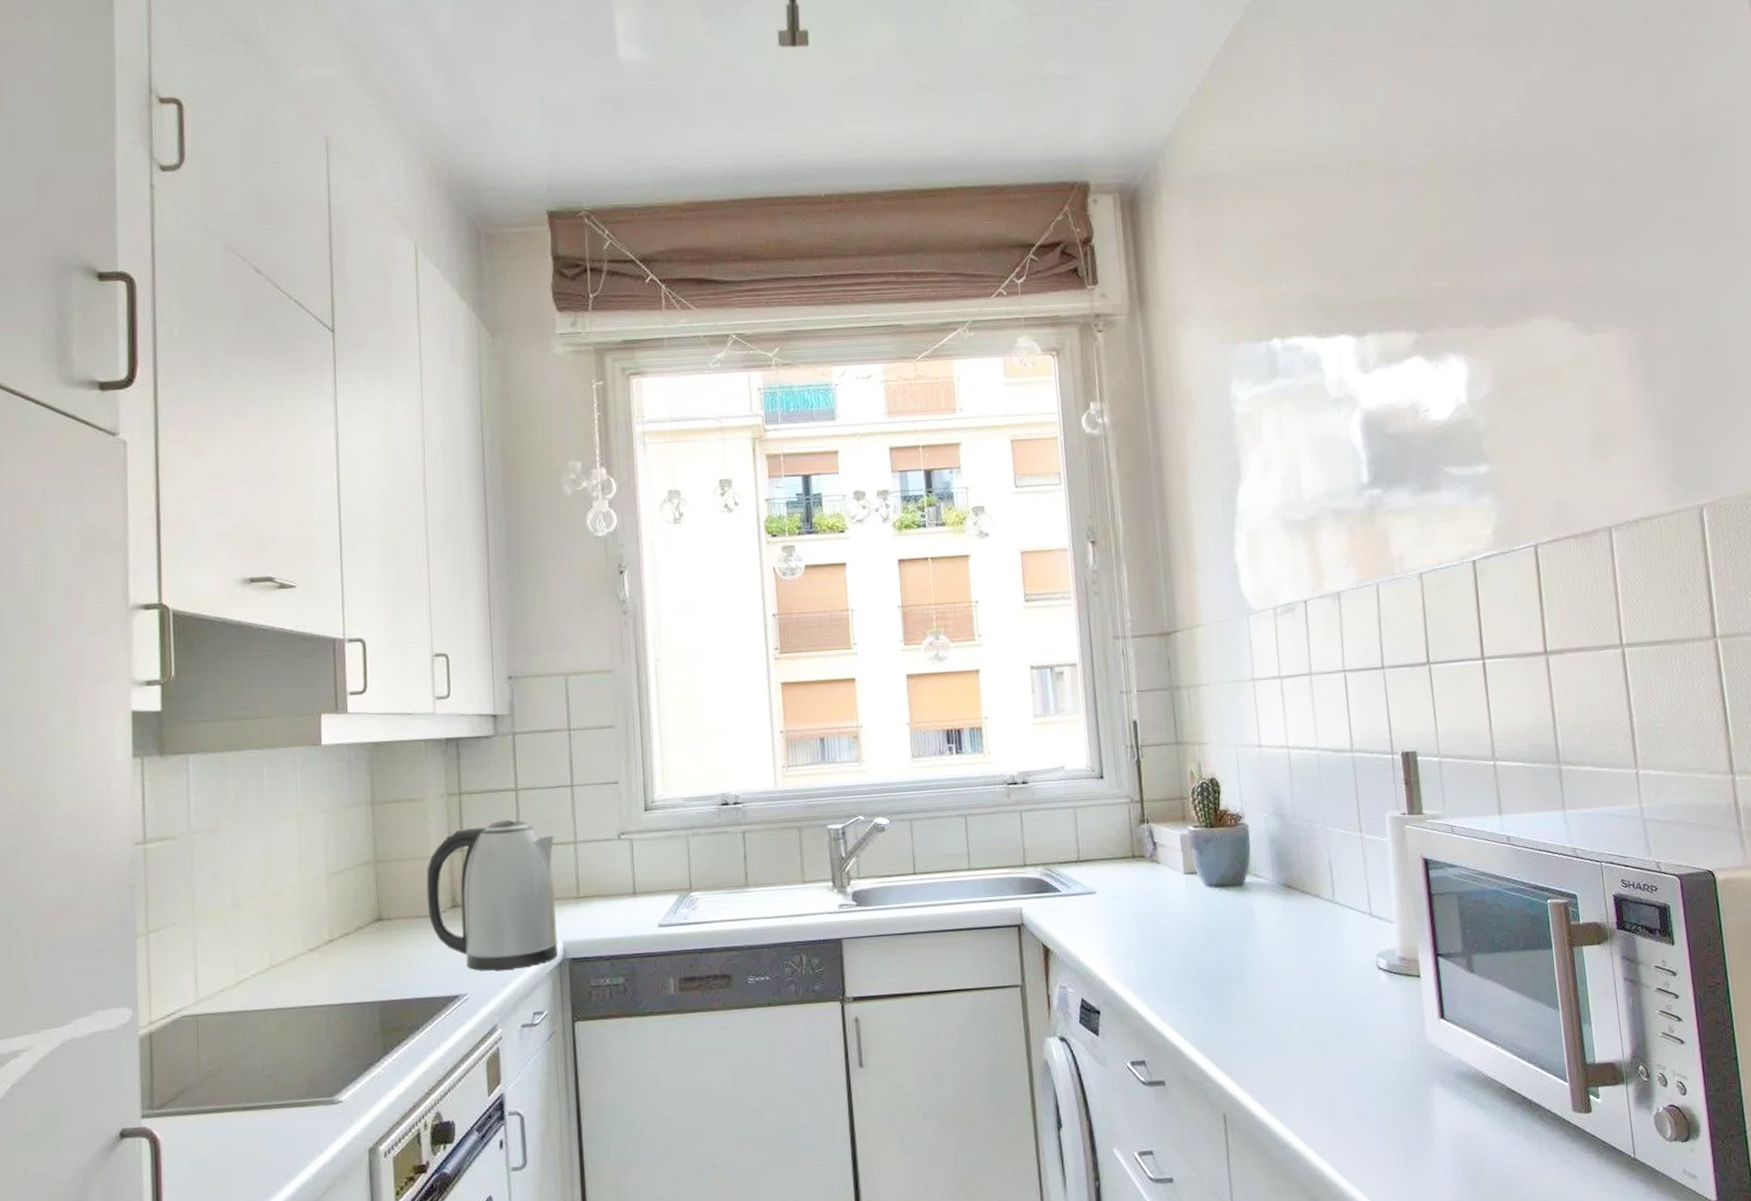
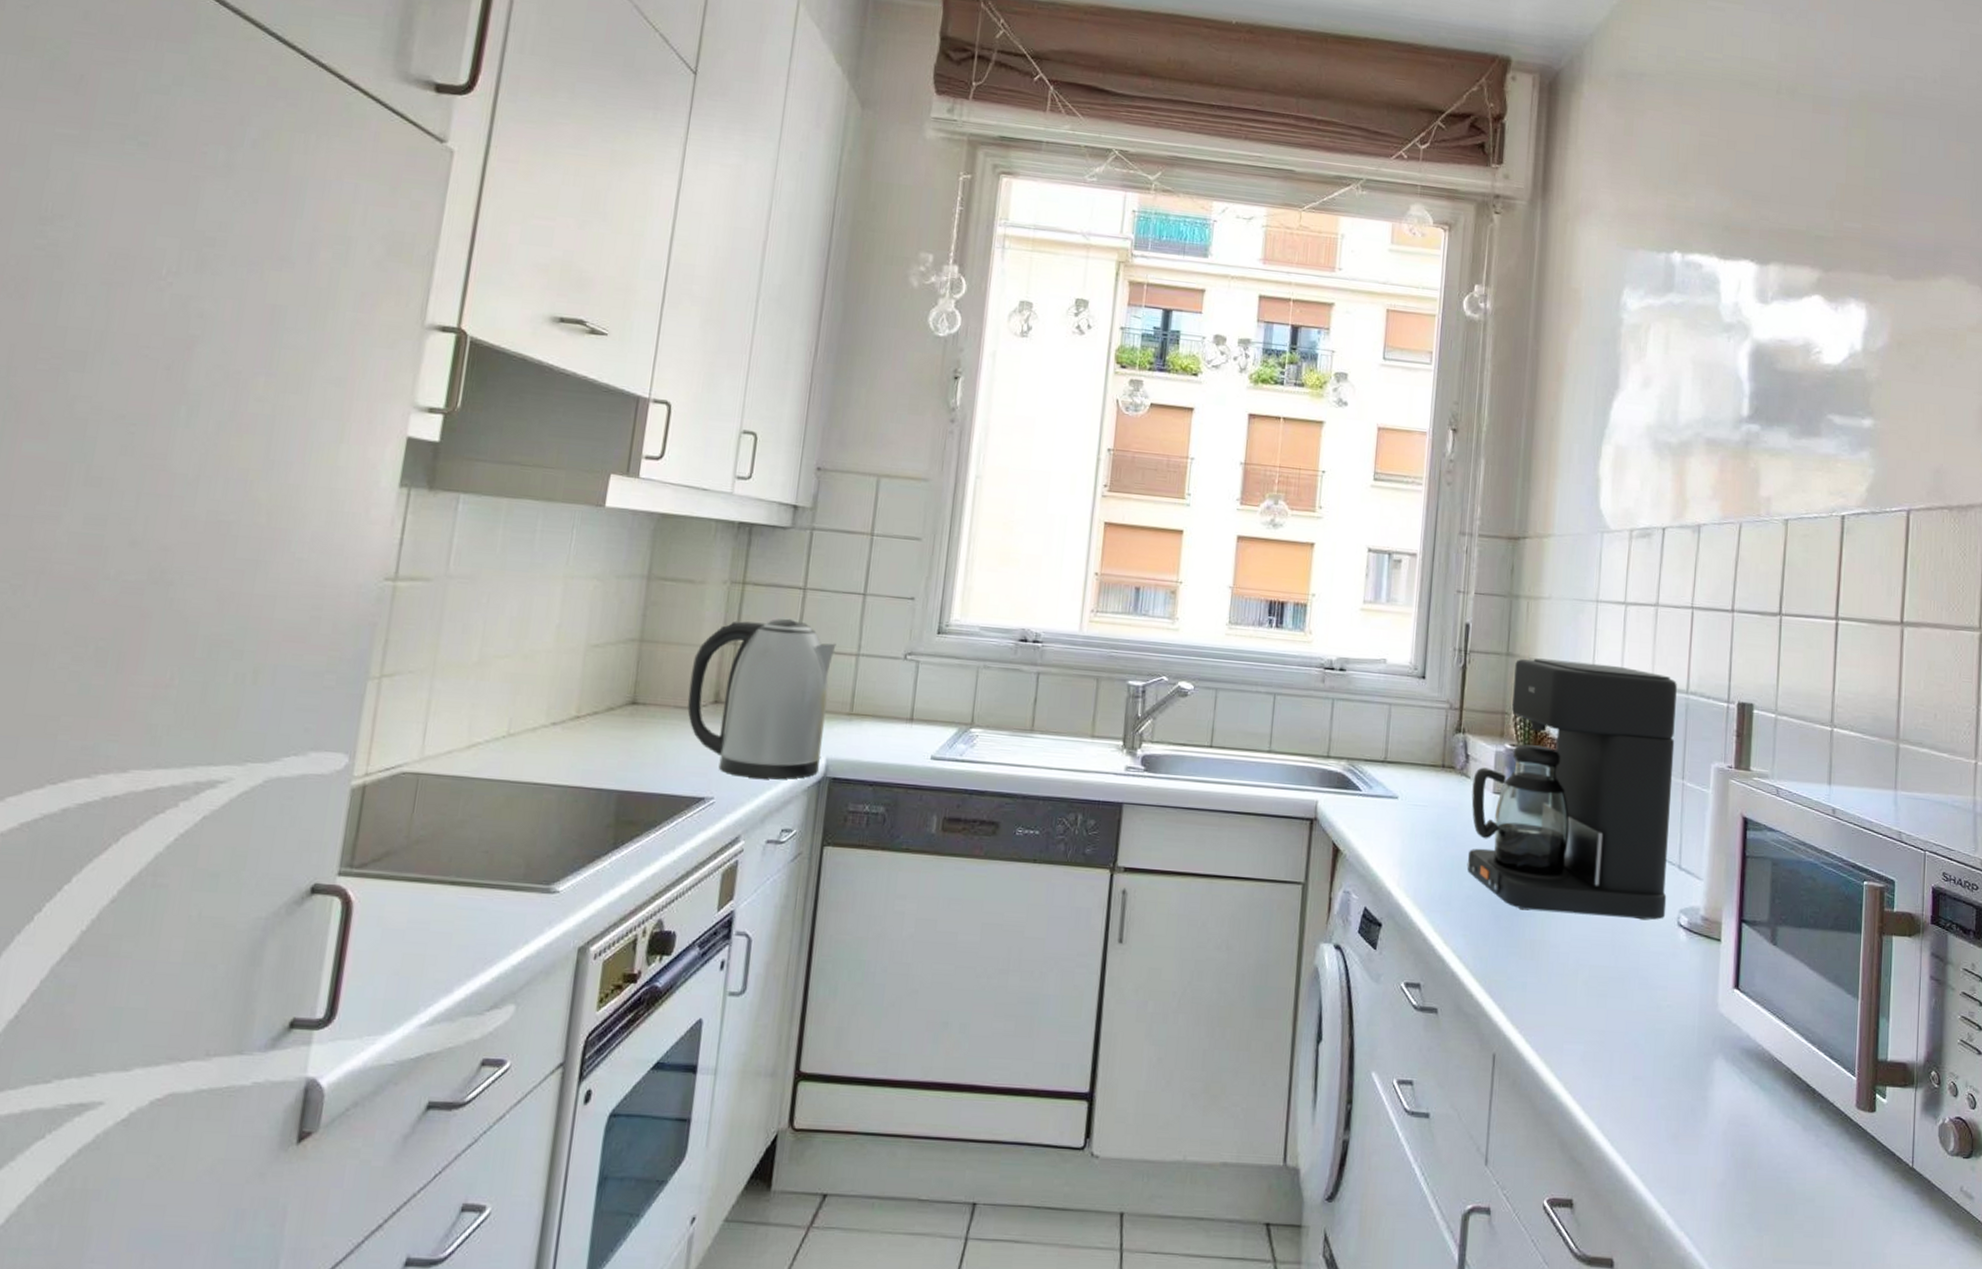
coffee maker: none [1163,737,1365,978] -> present [1466,658,1677,920]

